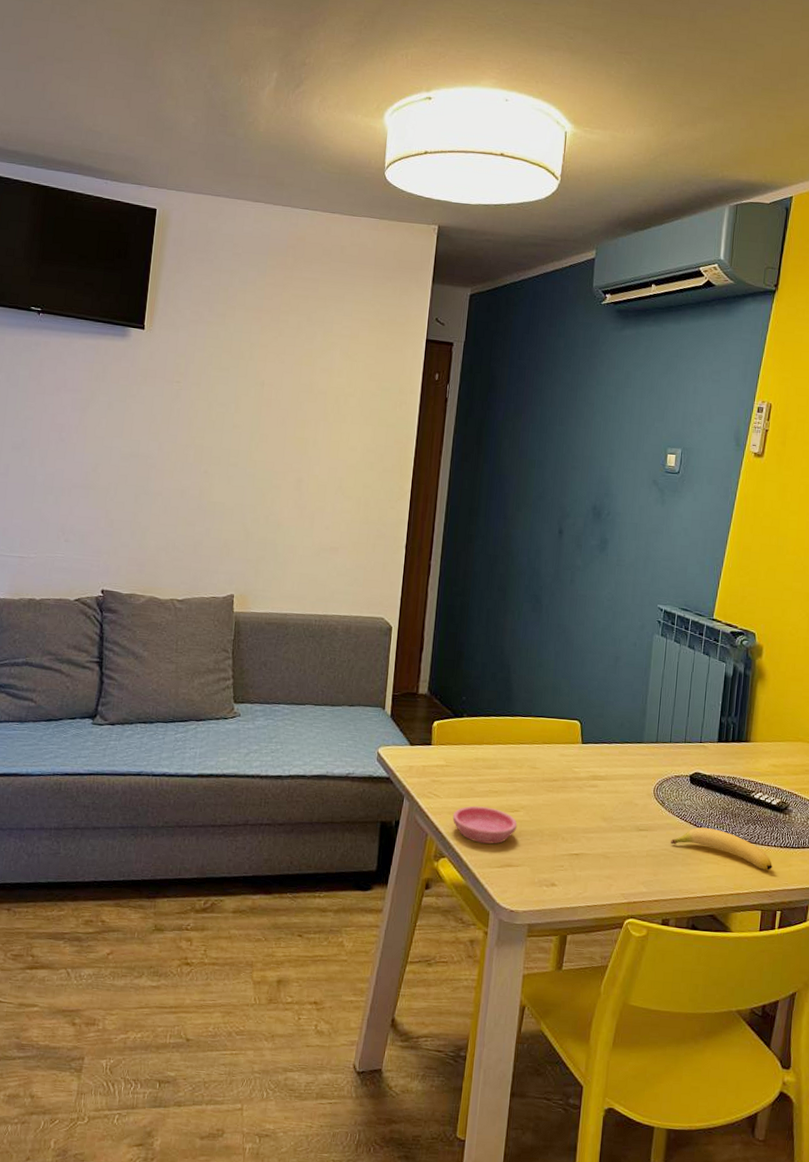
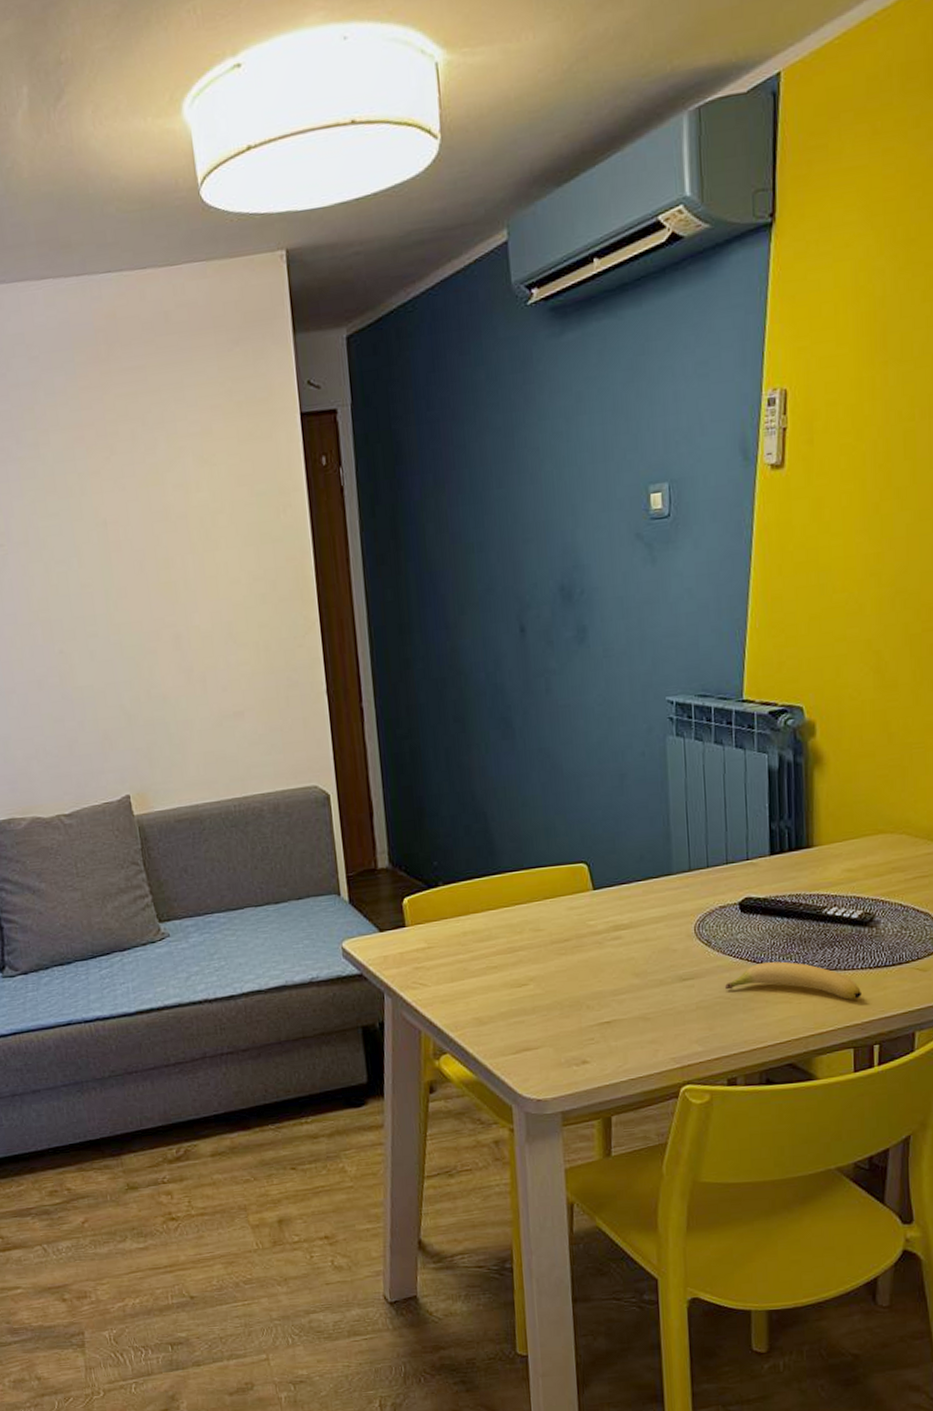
saucer: present [452,806,518,844] -> none [447,986,529,1030]

